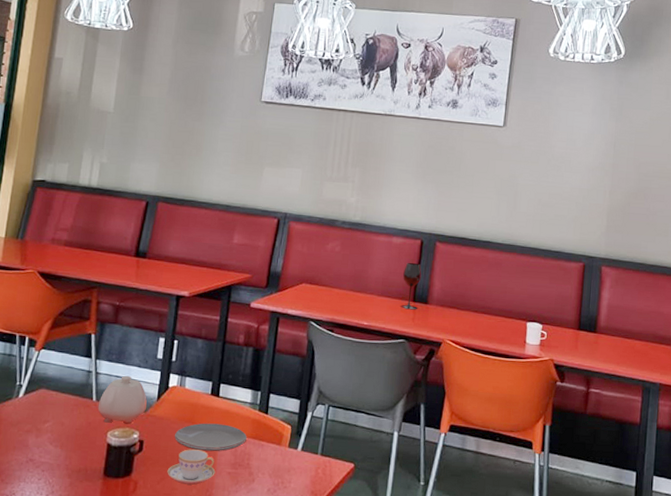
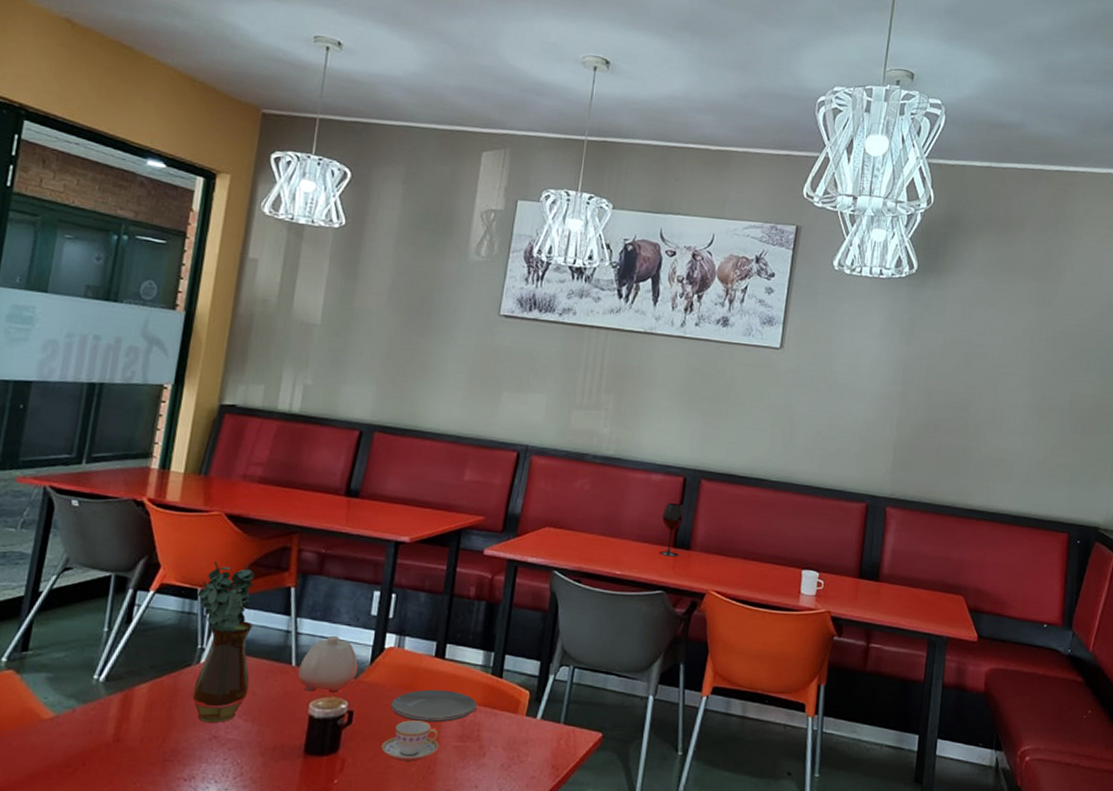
vase: none [13,311,62,448] -> present [192,561,255,722]

